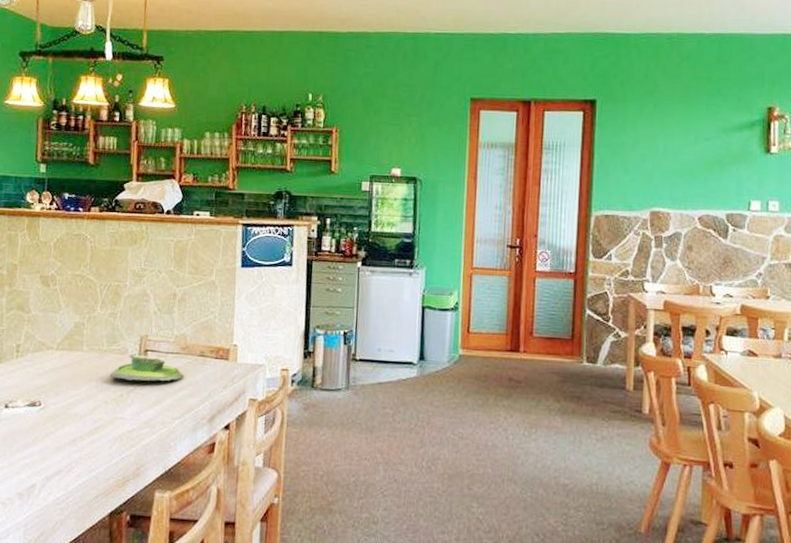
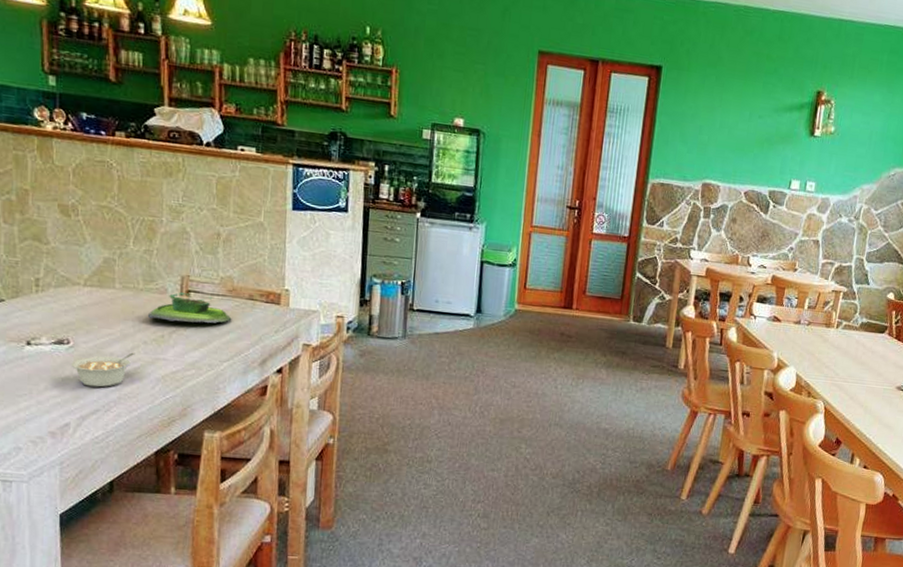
legume: none [40,412,97,448] -> present [71,352,135,388]

